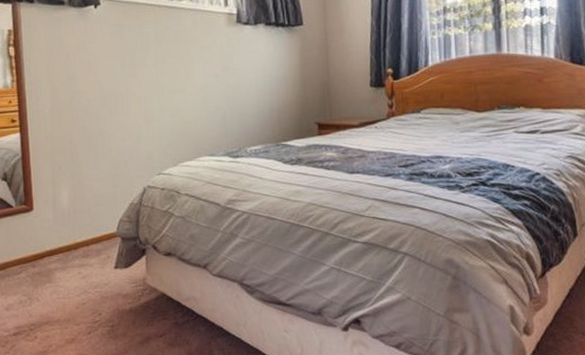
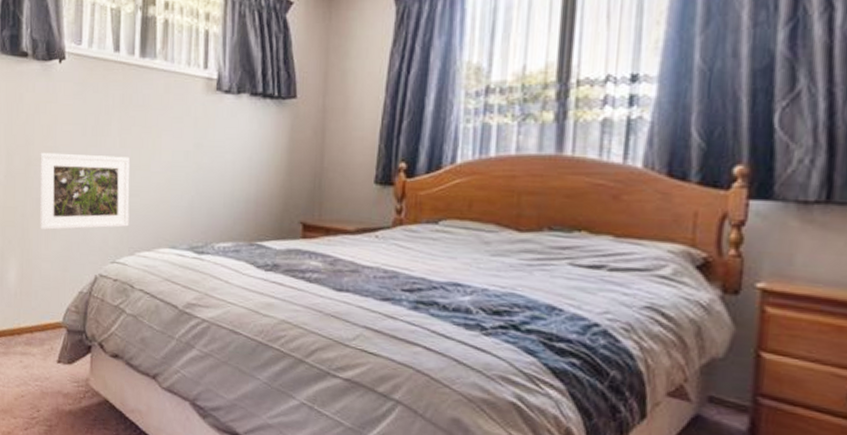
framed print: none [83,83,171,154] -> present [39,152,130,230]

